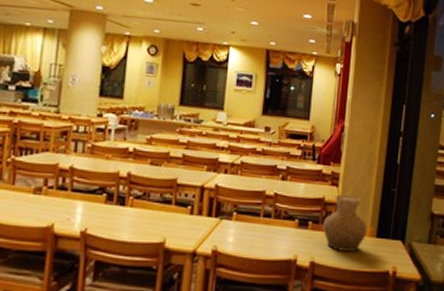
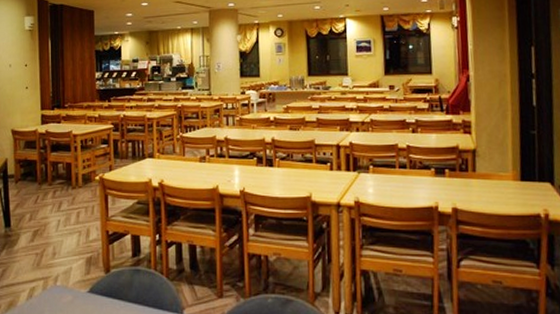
vase: present [322,194,368,253] -> none [460,141,510,197]

